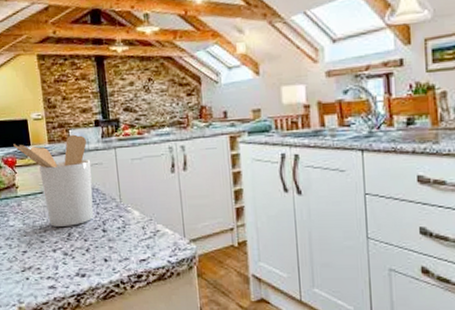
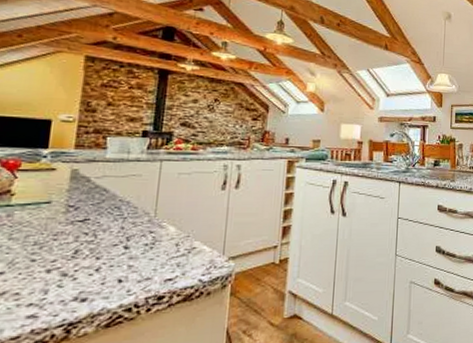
utensil holder: present [13,134,94,227] -> none [22,142,127,242]

